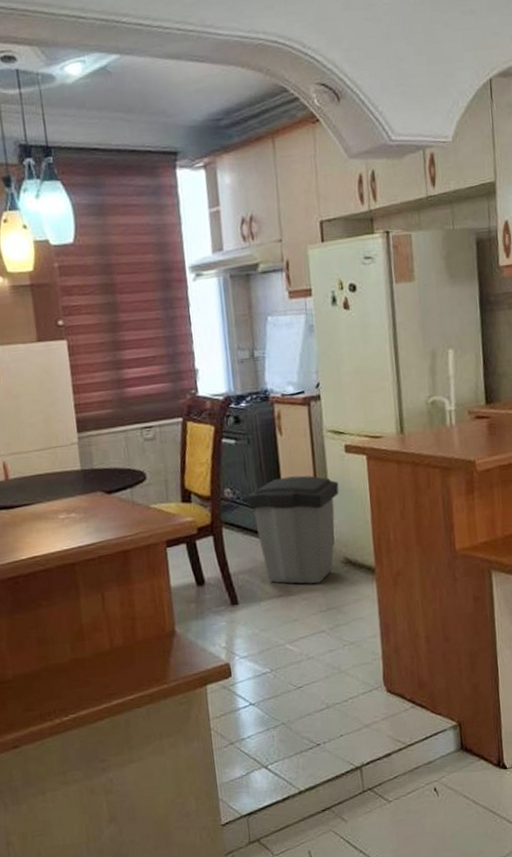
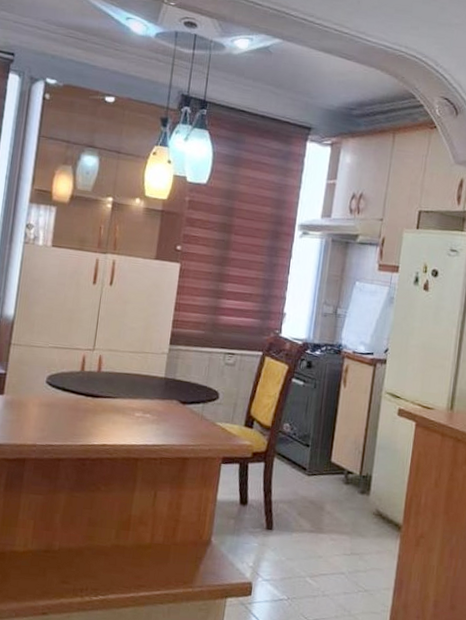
trash can: present [247,475,339,584] -> none [302,424,386,528]

